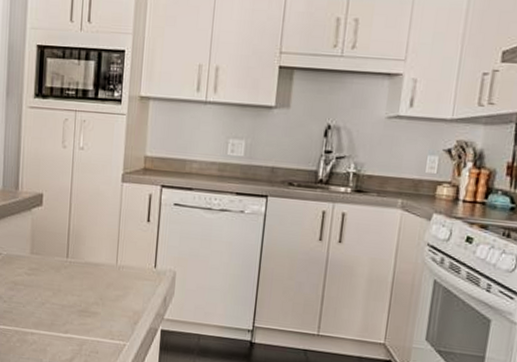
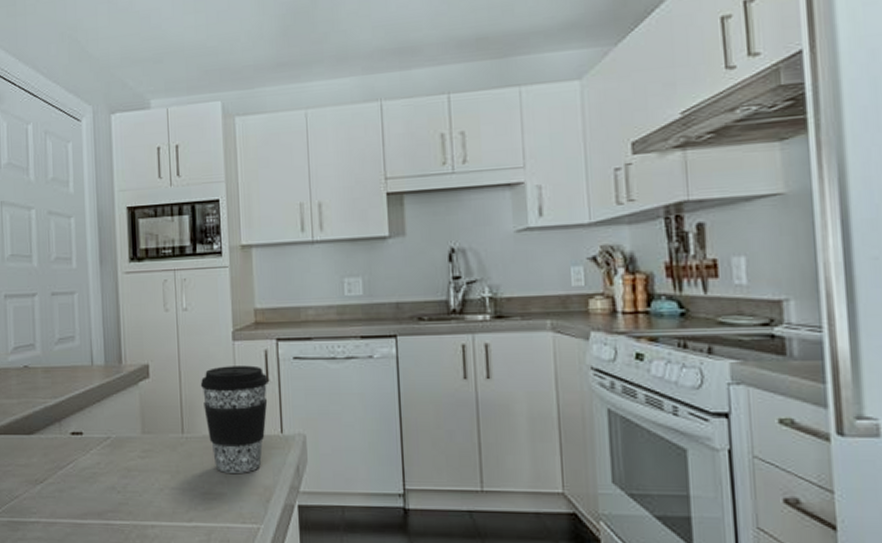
coffee cup: none [87,203,149,298] -> present [200,365,268,473]

